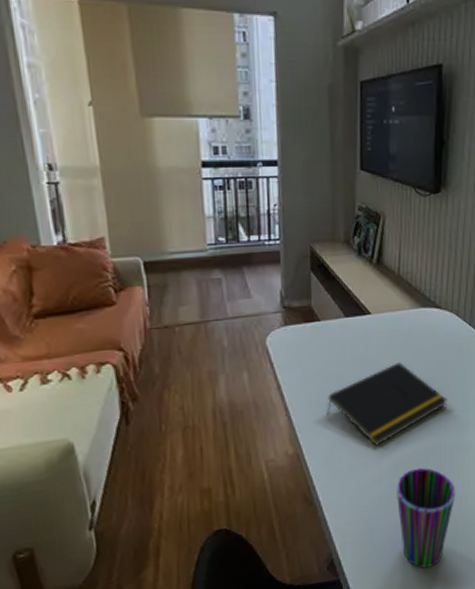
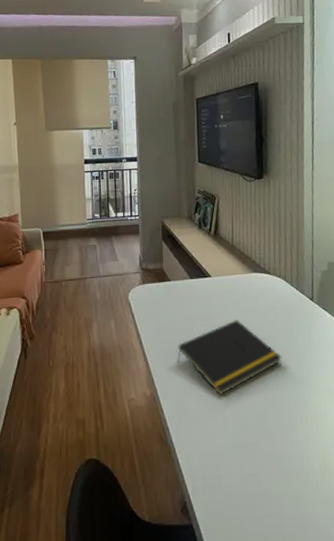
cup: present [395,467,456,568] -> none [239,420,297,525]

